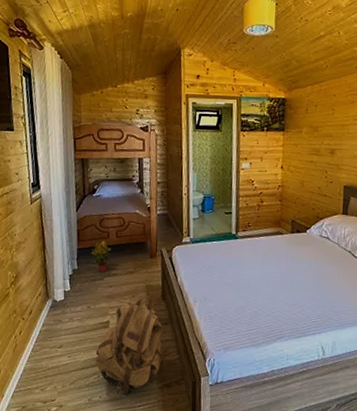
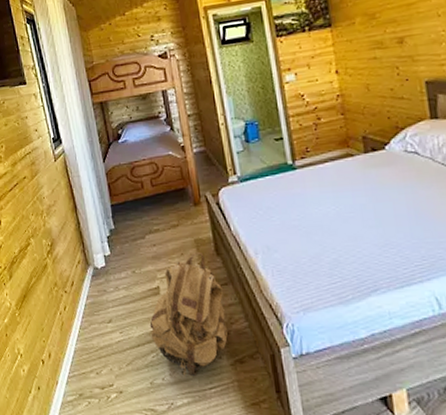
potted plant: present [91,240,112,273] -> none [126,192,149,230]

